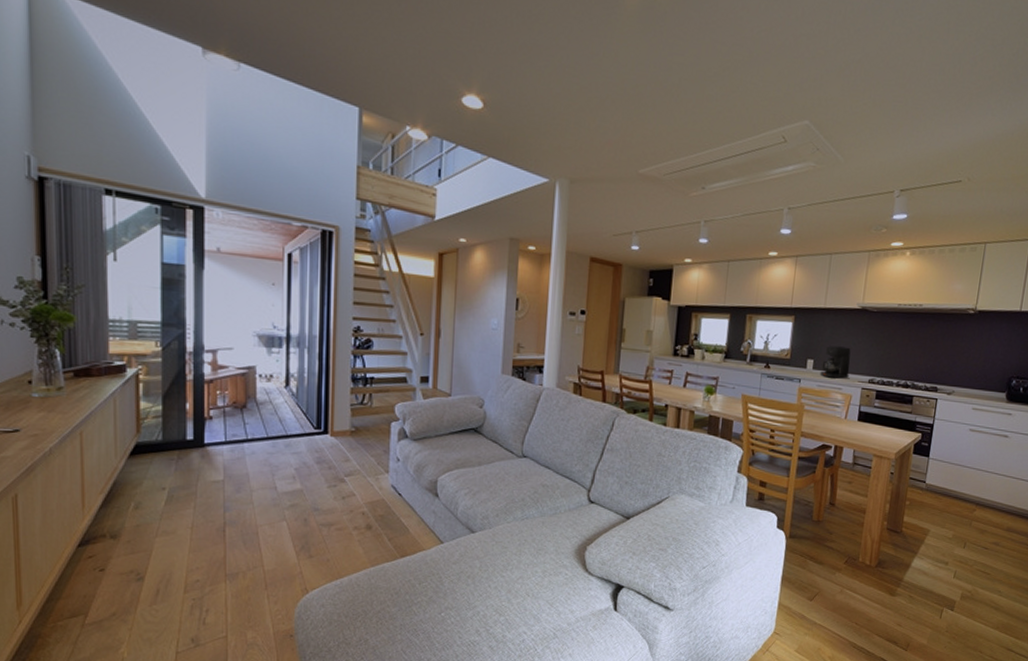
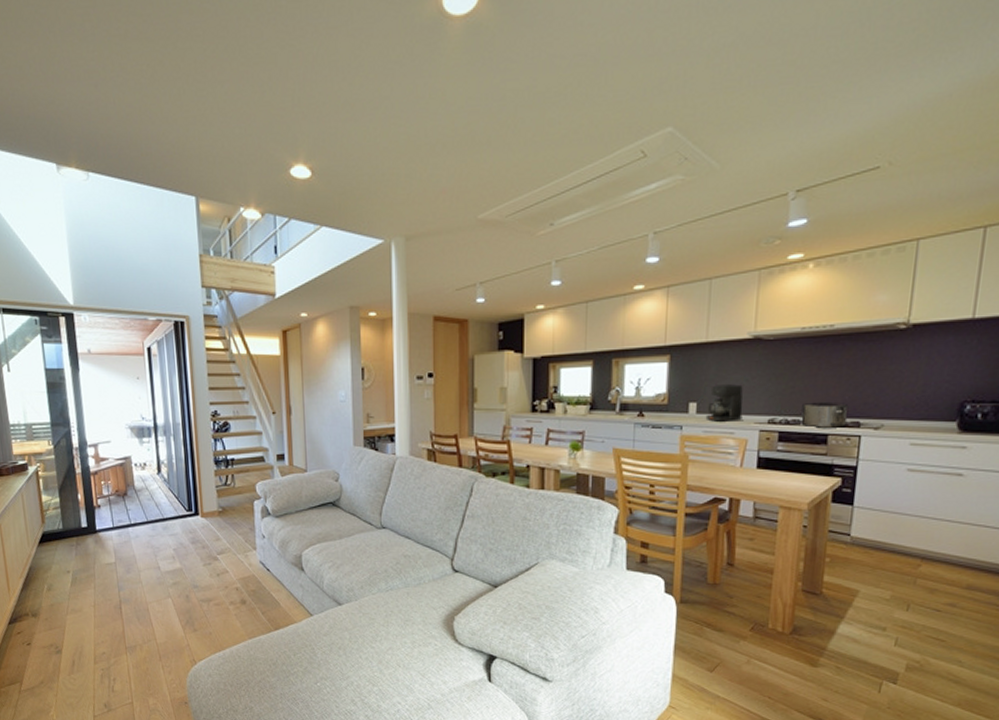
toaster: none [893,367,930,391] -> present [801,401,849,429]

